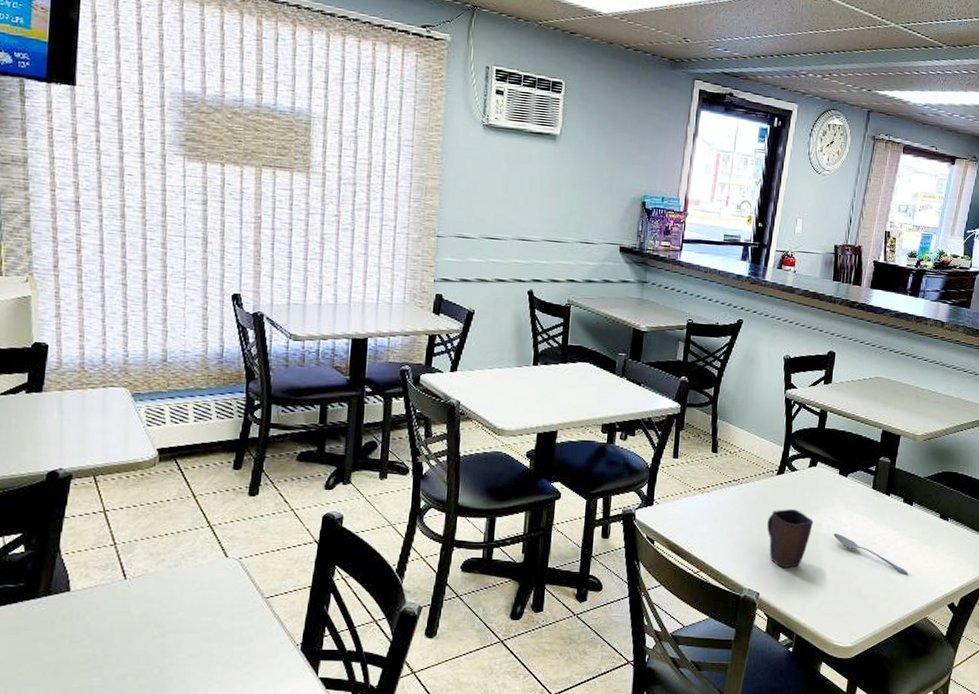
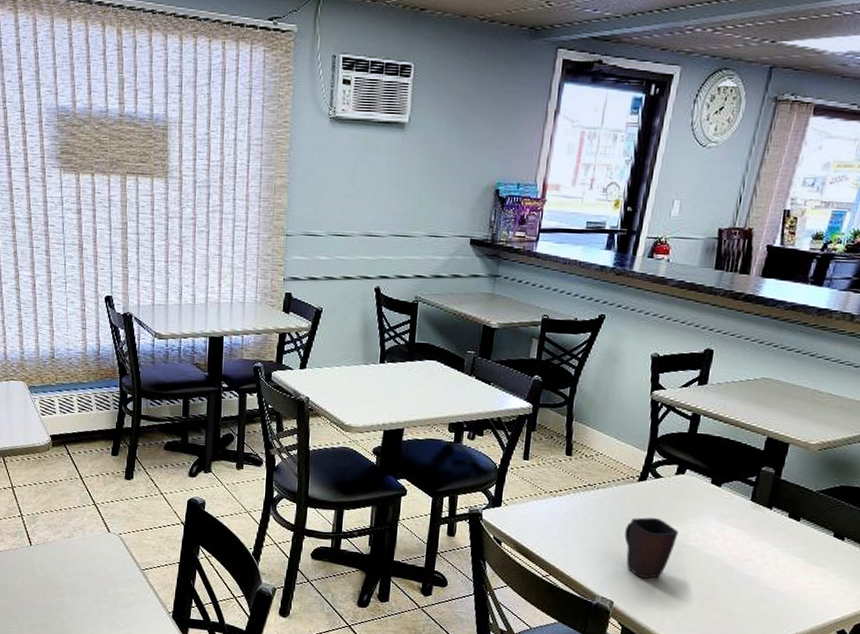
spoon: present [833,533,909,575] -> none [701,545,790,595]

